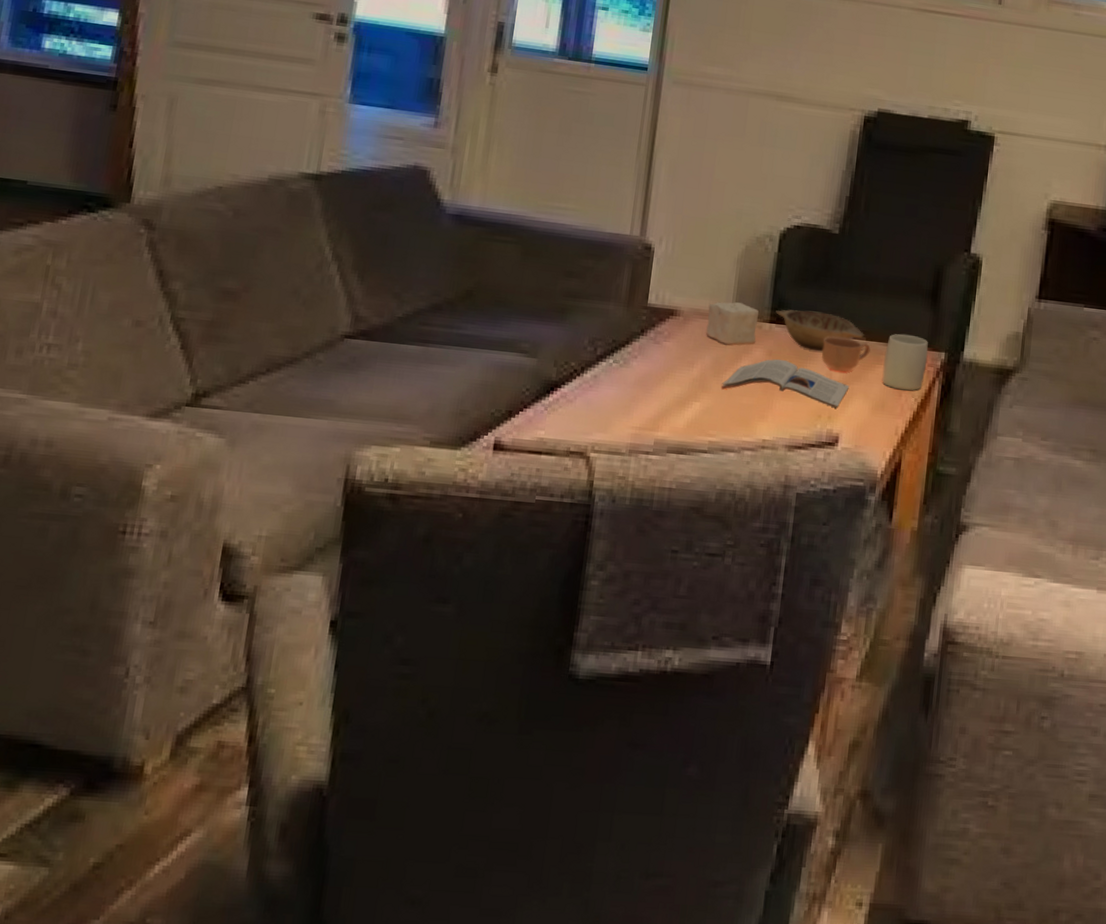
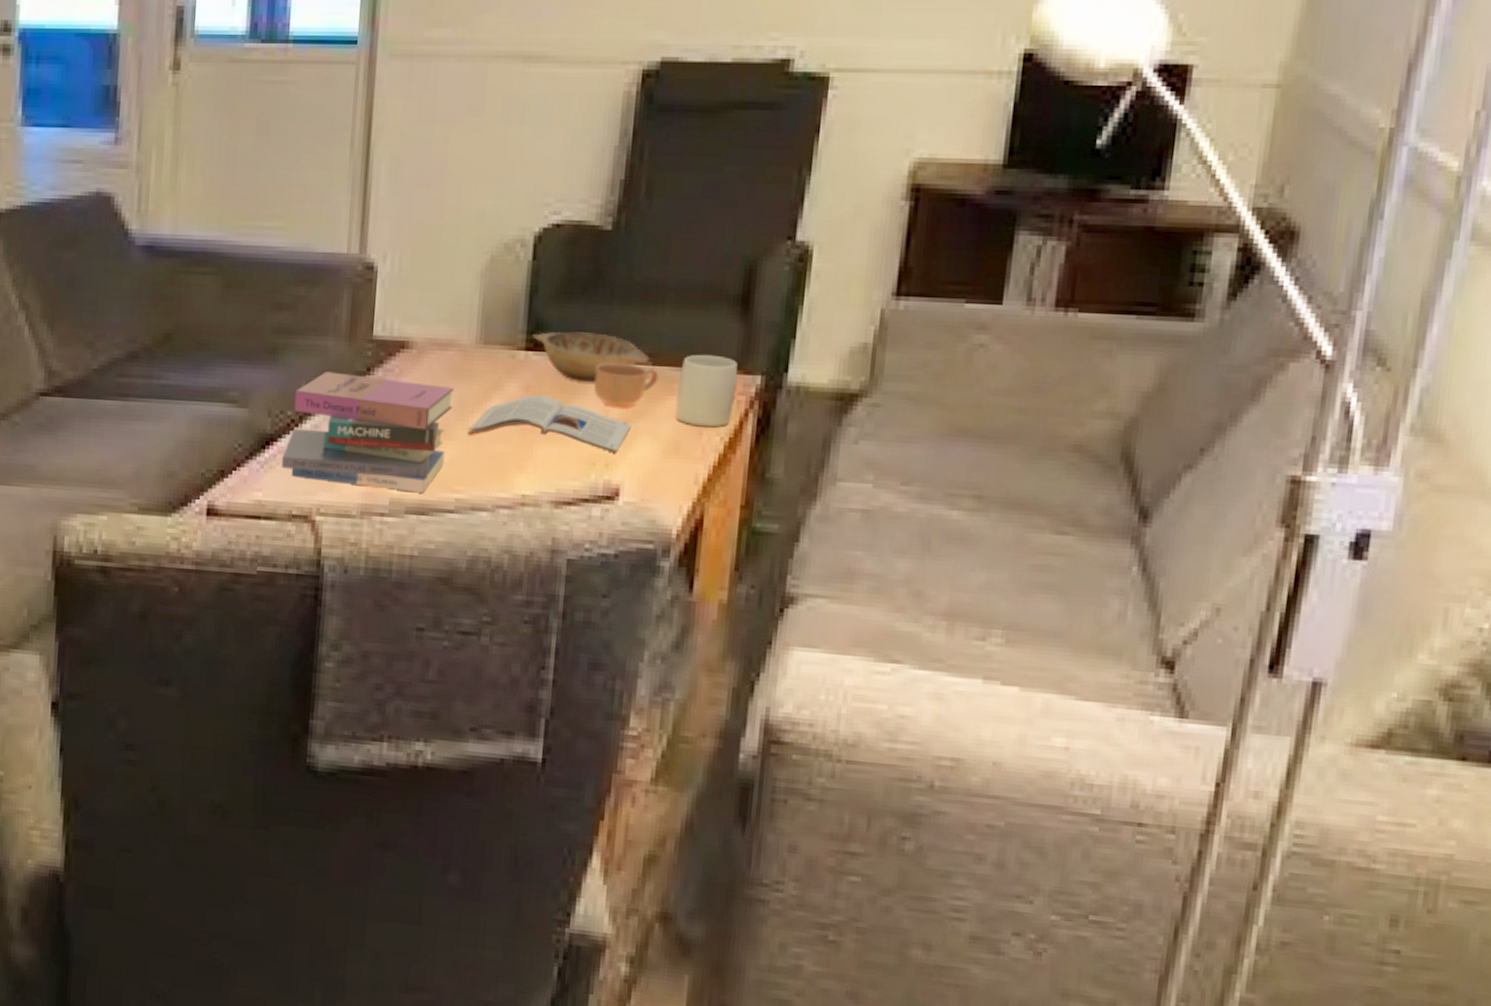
books: none [563,331,712,436] -> present [282,371,454,493]
candle: present [706,302,759,346] -> none [446,326,511,382]

